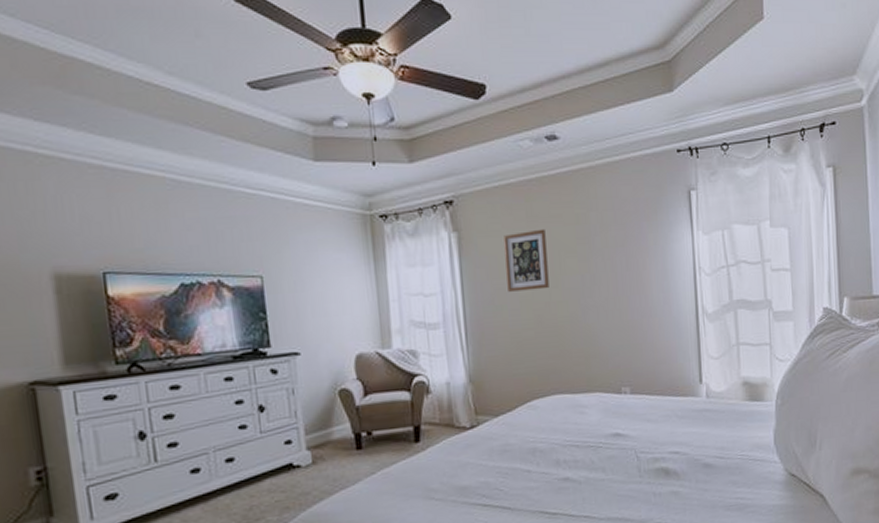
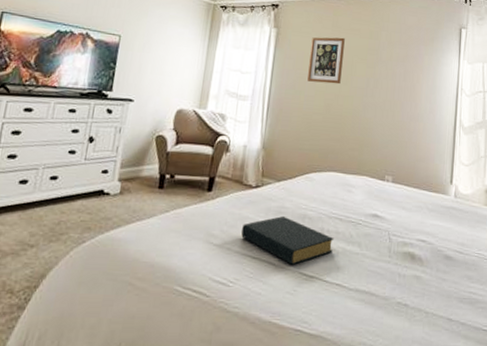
hardback book: none [464,453,574,506] -> present [241,215,334,265]

